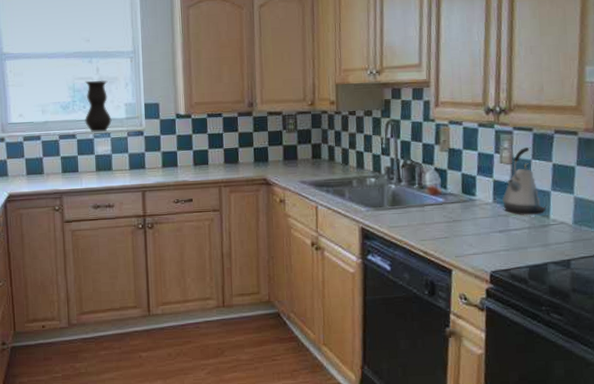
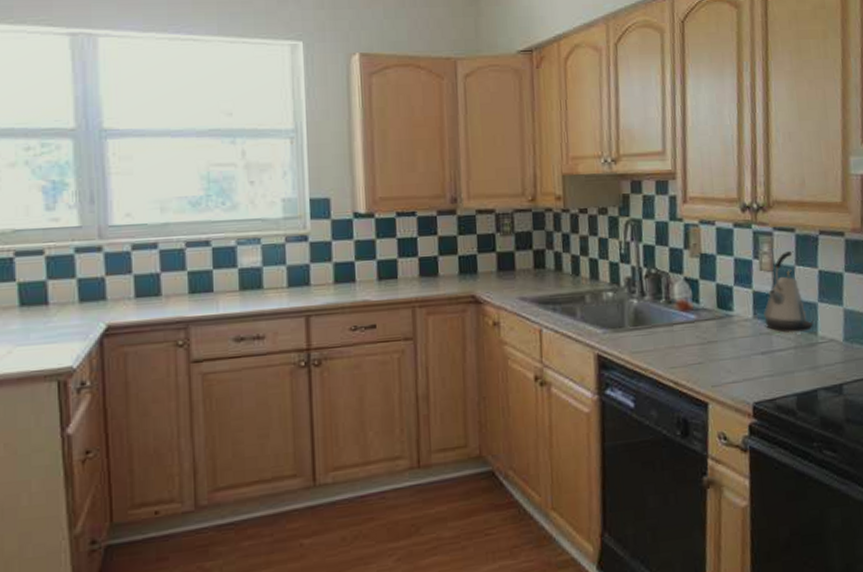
vase: present [84,80,112,132] -> none [224,167,263,237]

